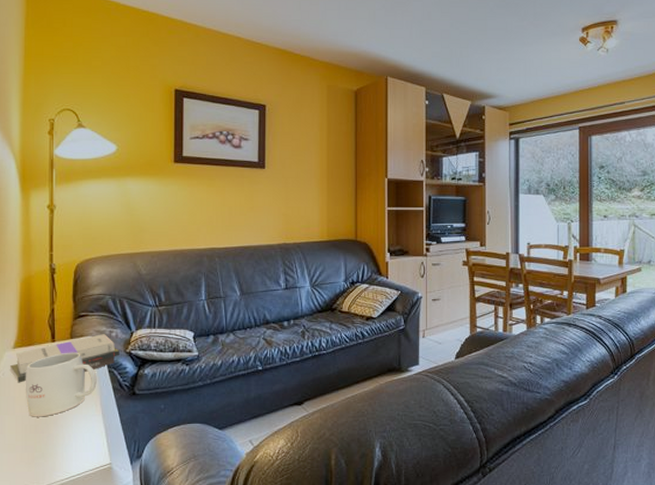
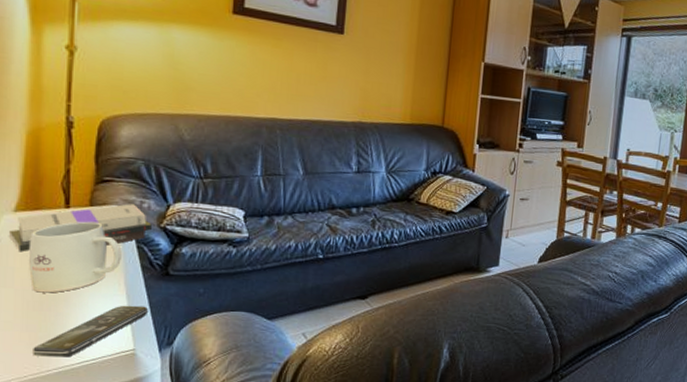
mobile phone: none [31,423,120,474] -> present [33,305,148,358]

